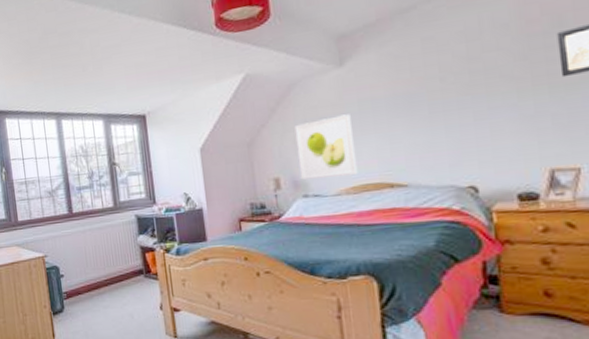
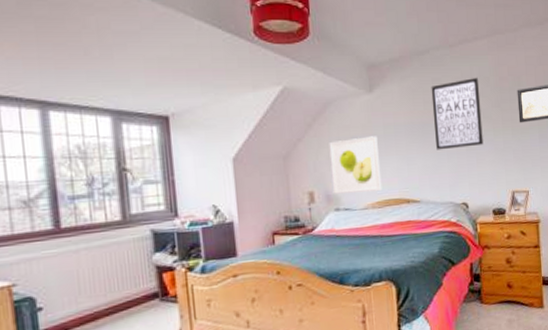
wall art: none [420,26,501,124] -> present [431,77,484,150]

